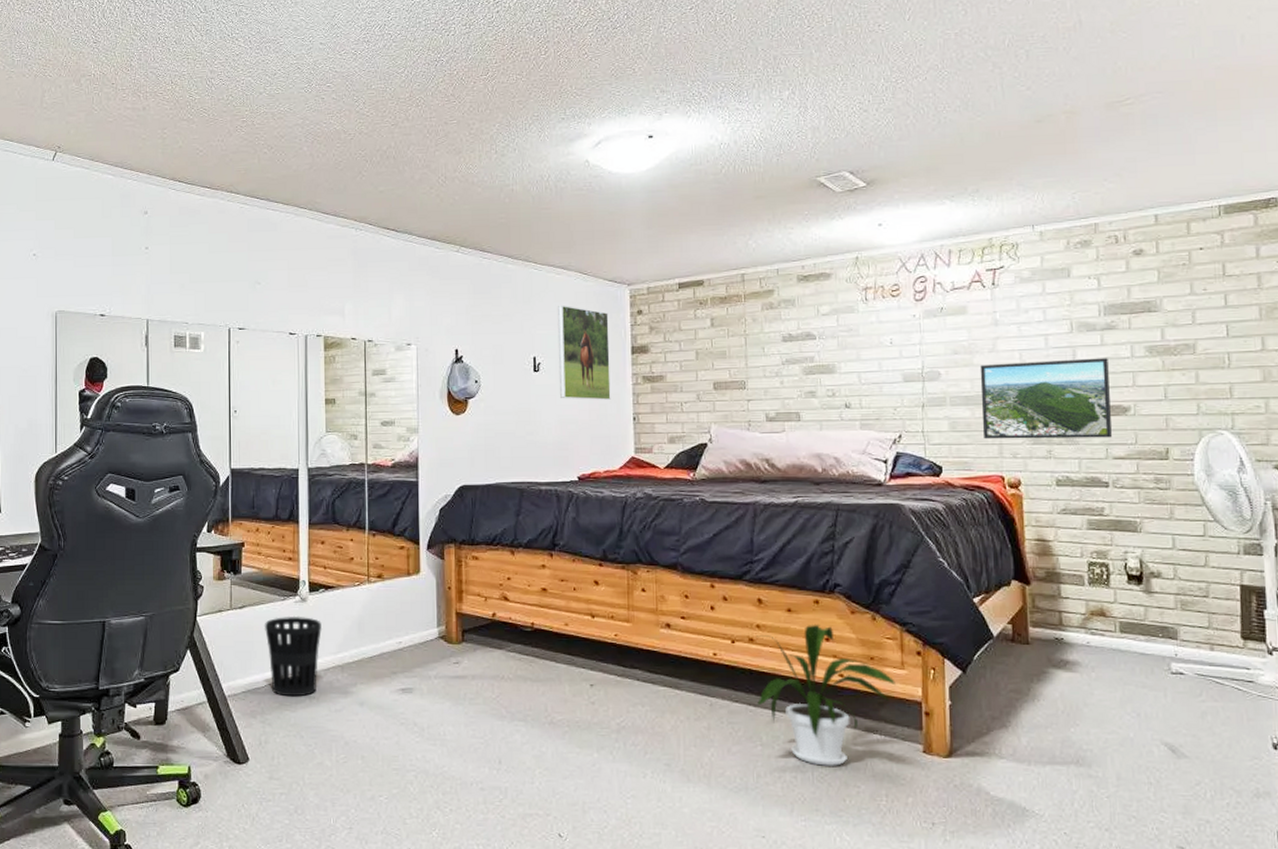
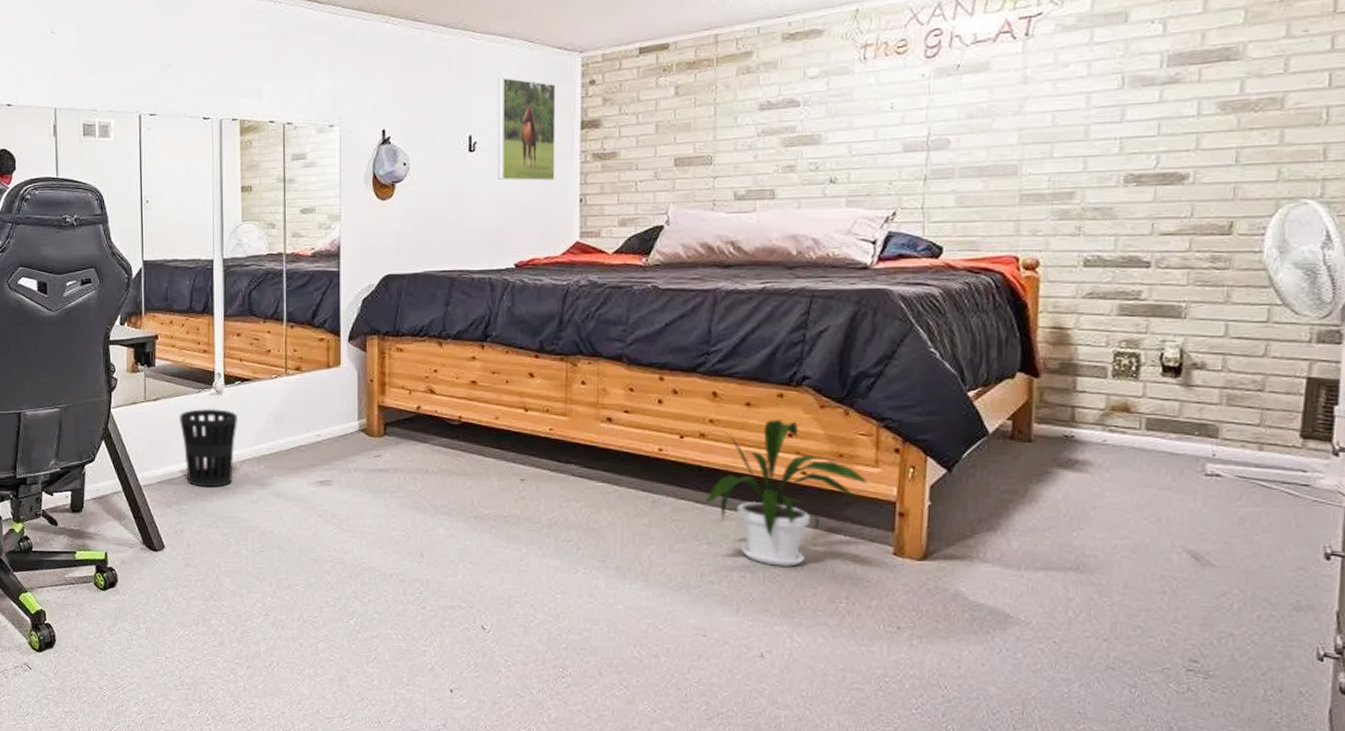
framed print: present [980,358,1112,439] -> none [997,117,1166,216]

